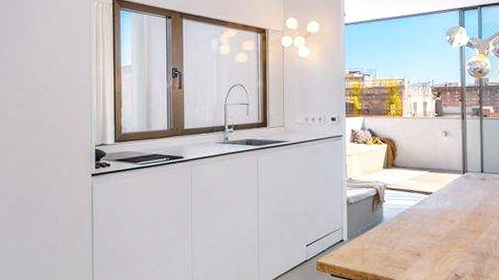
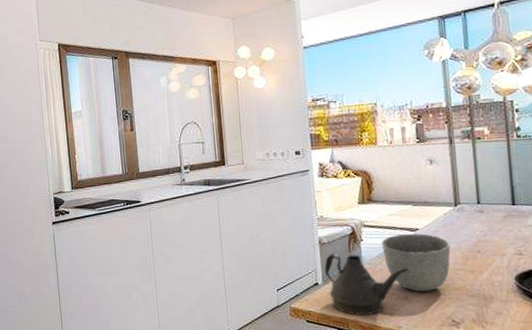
teapot: none [350,213,423,270] -> present [324,253,410,315]
bowl: none [401,197,457,249] -> present [381,233,451,292]

